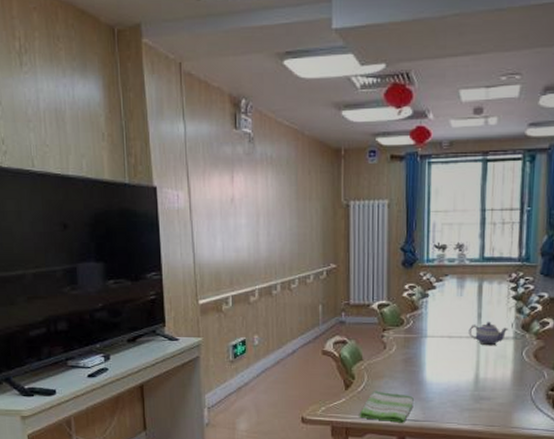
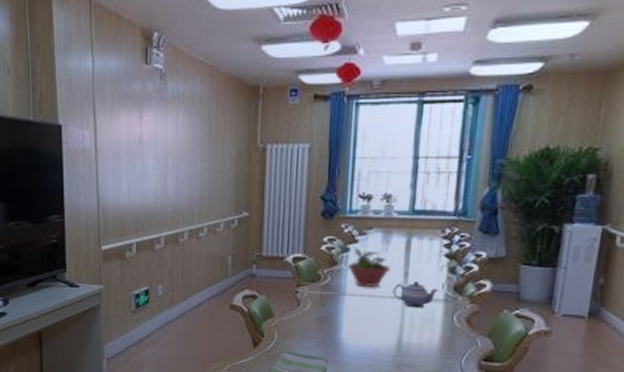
potted flower: none [428,294,465,329] -> present [348,248,390,287]

